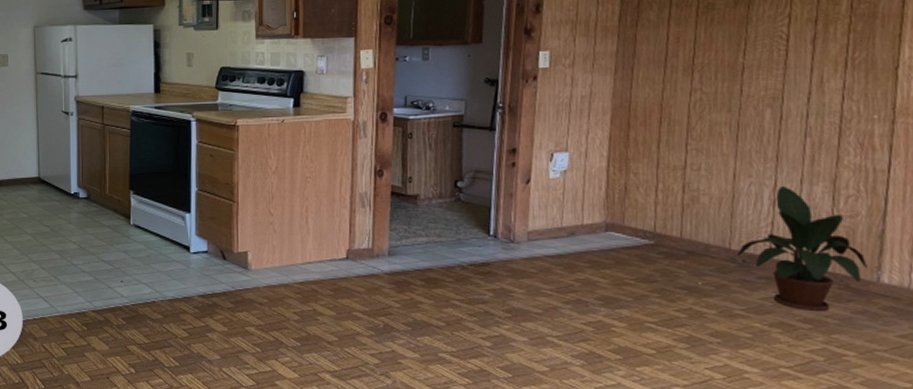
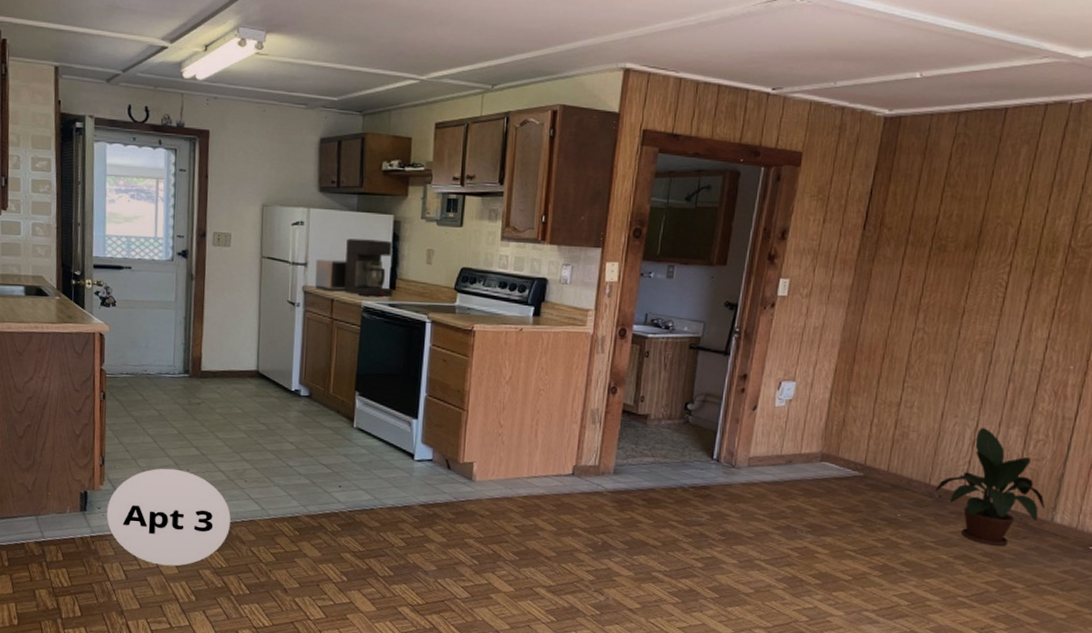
toaster: none [85,69,114,100] -> present [314,259,347,292]
coffee maker: none [112,48,158,102] -> present [344,238,393,297]

